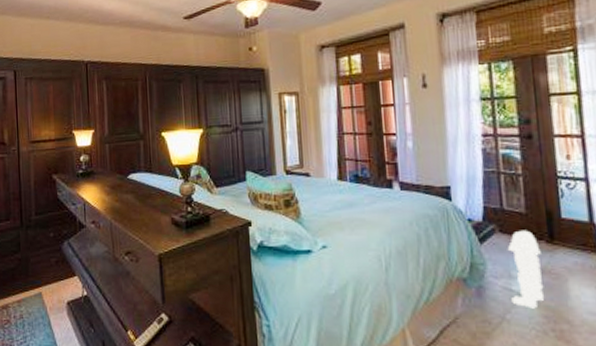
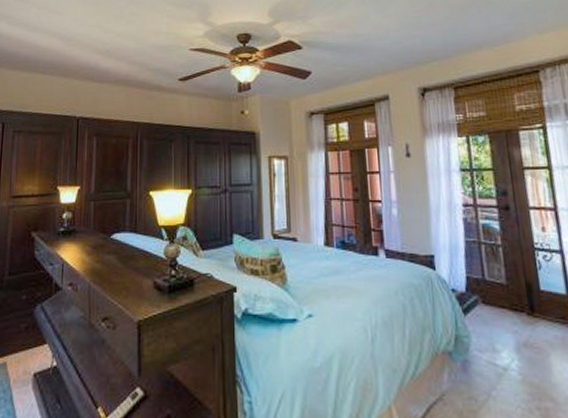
boots: present [508,230,544,309] -> none [491,301,528,385]

